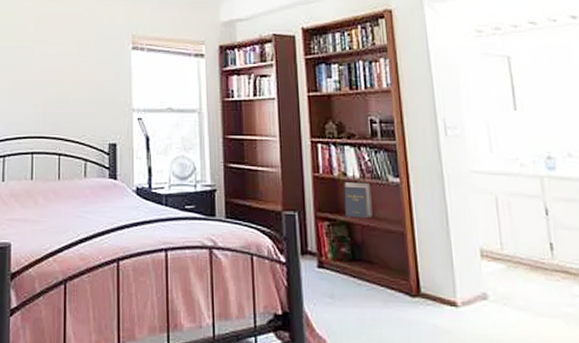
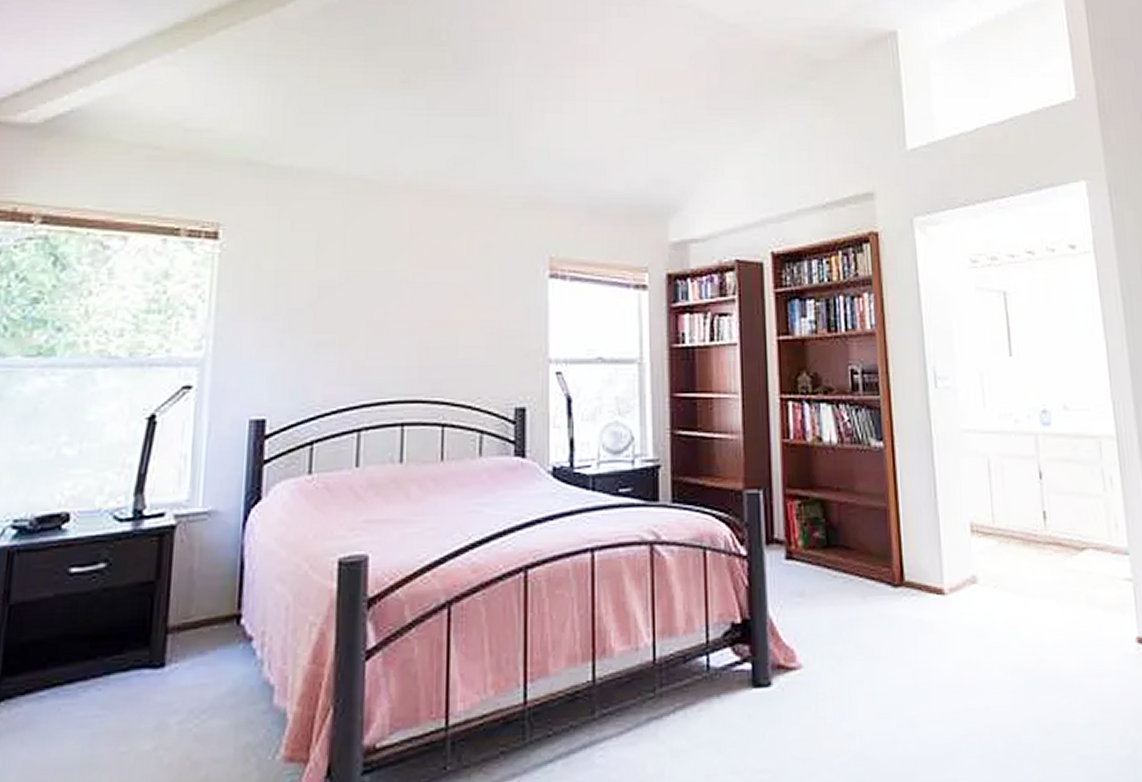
books: present [344,182,373,218] -> none [819,448,852,494]

